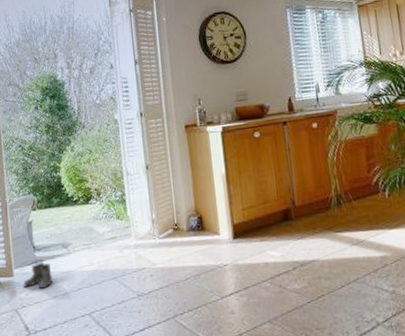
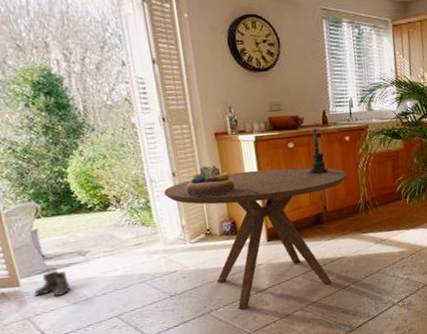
dining table: none [138,158,316,317] -> present [163,167,347,310]
decorative bowl: none [157,157,203,190] -> present [185,165,235,197]
candle holder: none [269,110,301,167] -> present [303,123,333,176]

